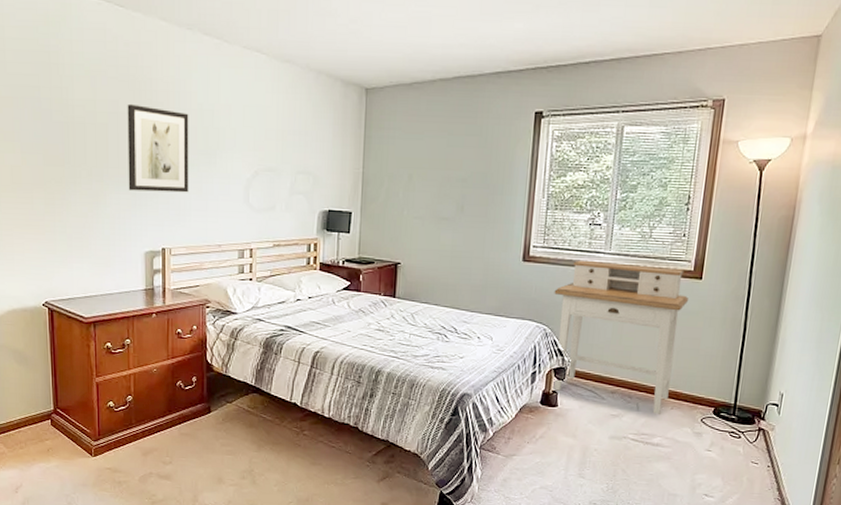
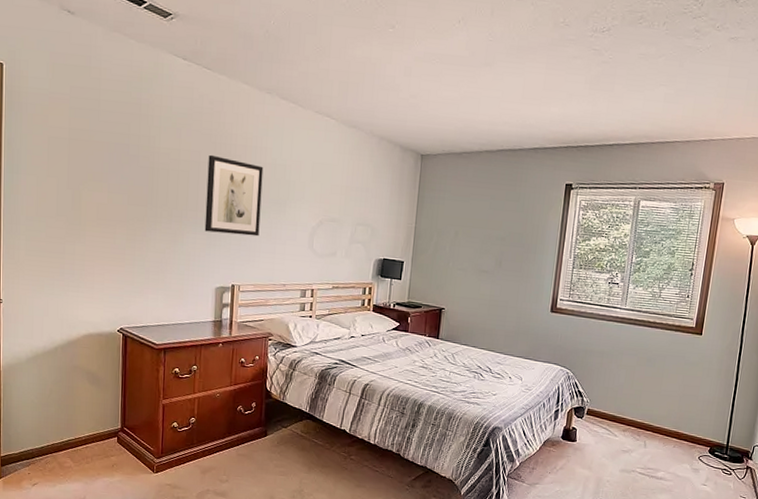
desk: present [554,260,688,415] -> none [574,313,690,452]

